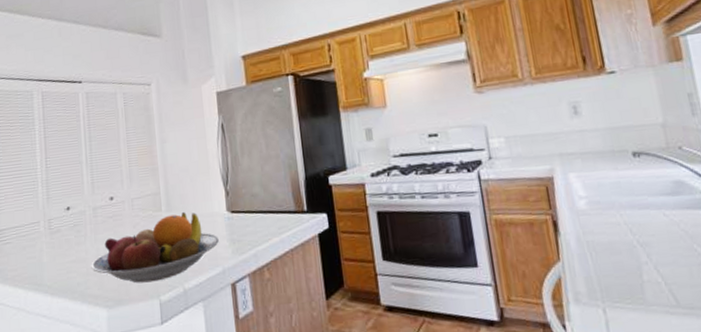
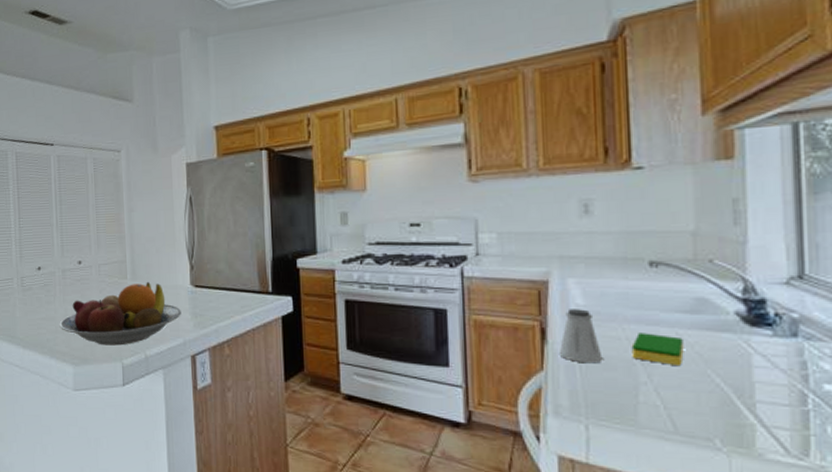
saltshaker: none [570,200,609,250] -> present [558,309,603,364]
dish sponge: none [629,216,673,244] -> present [631,333,684,365]

